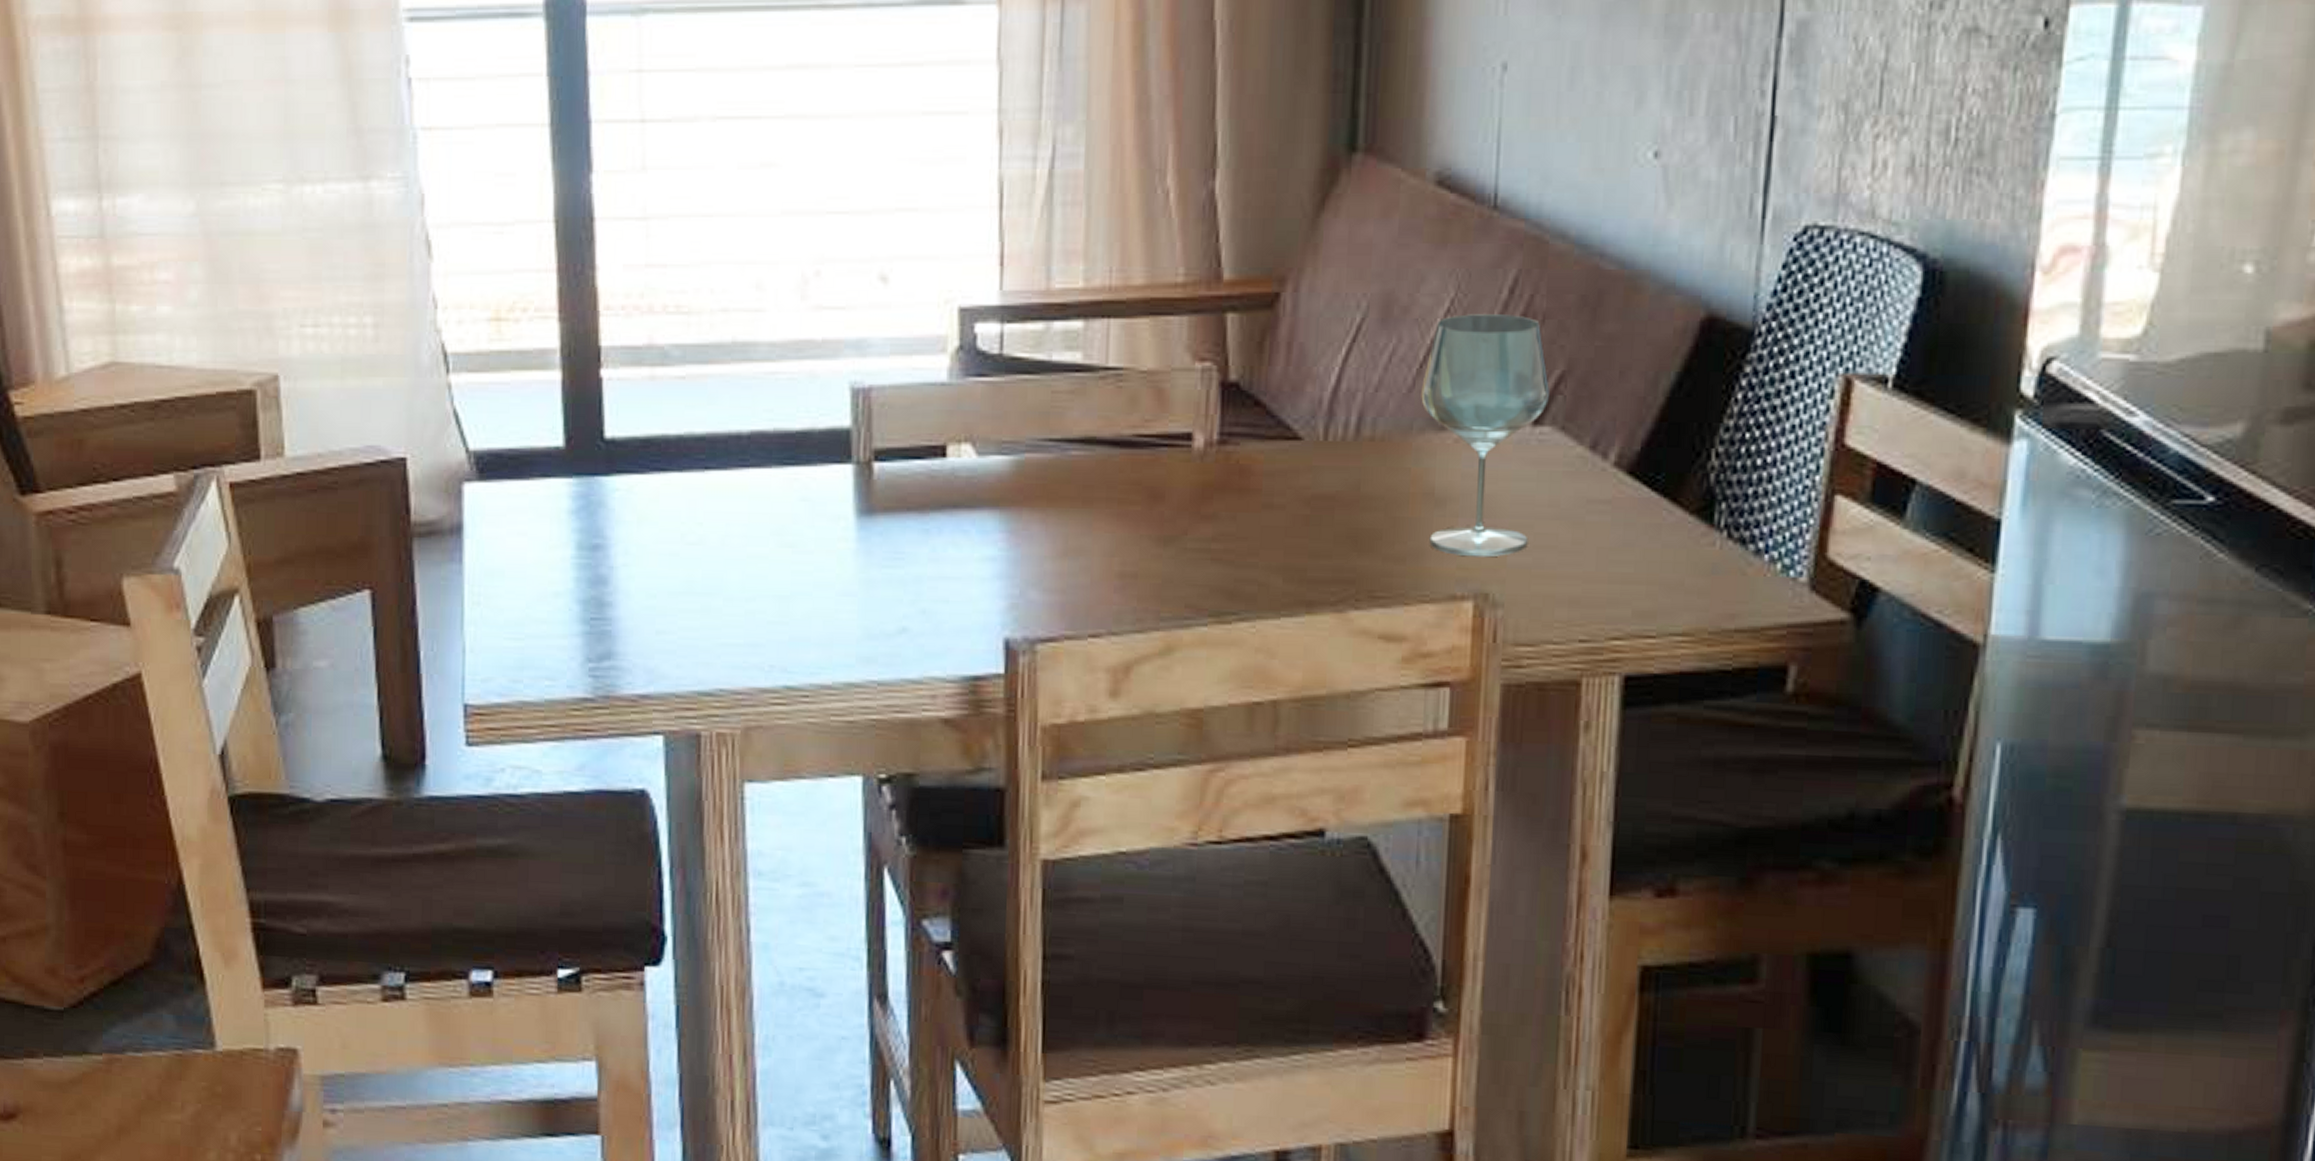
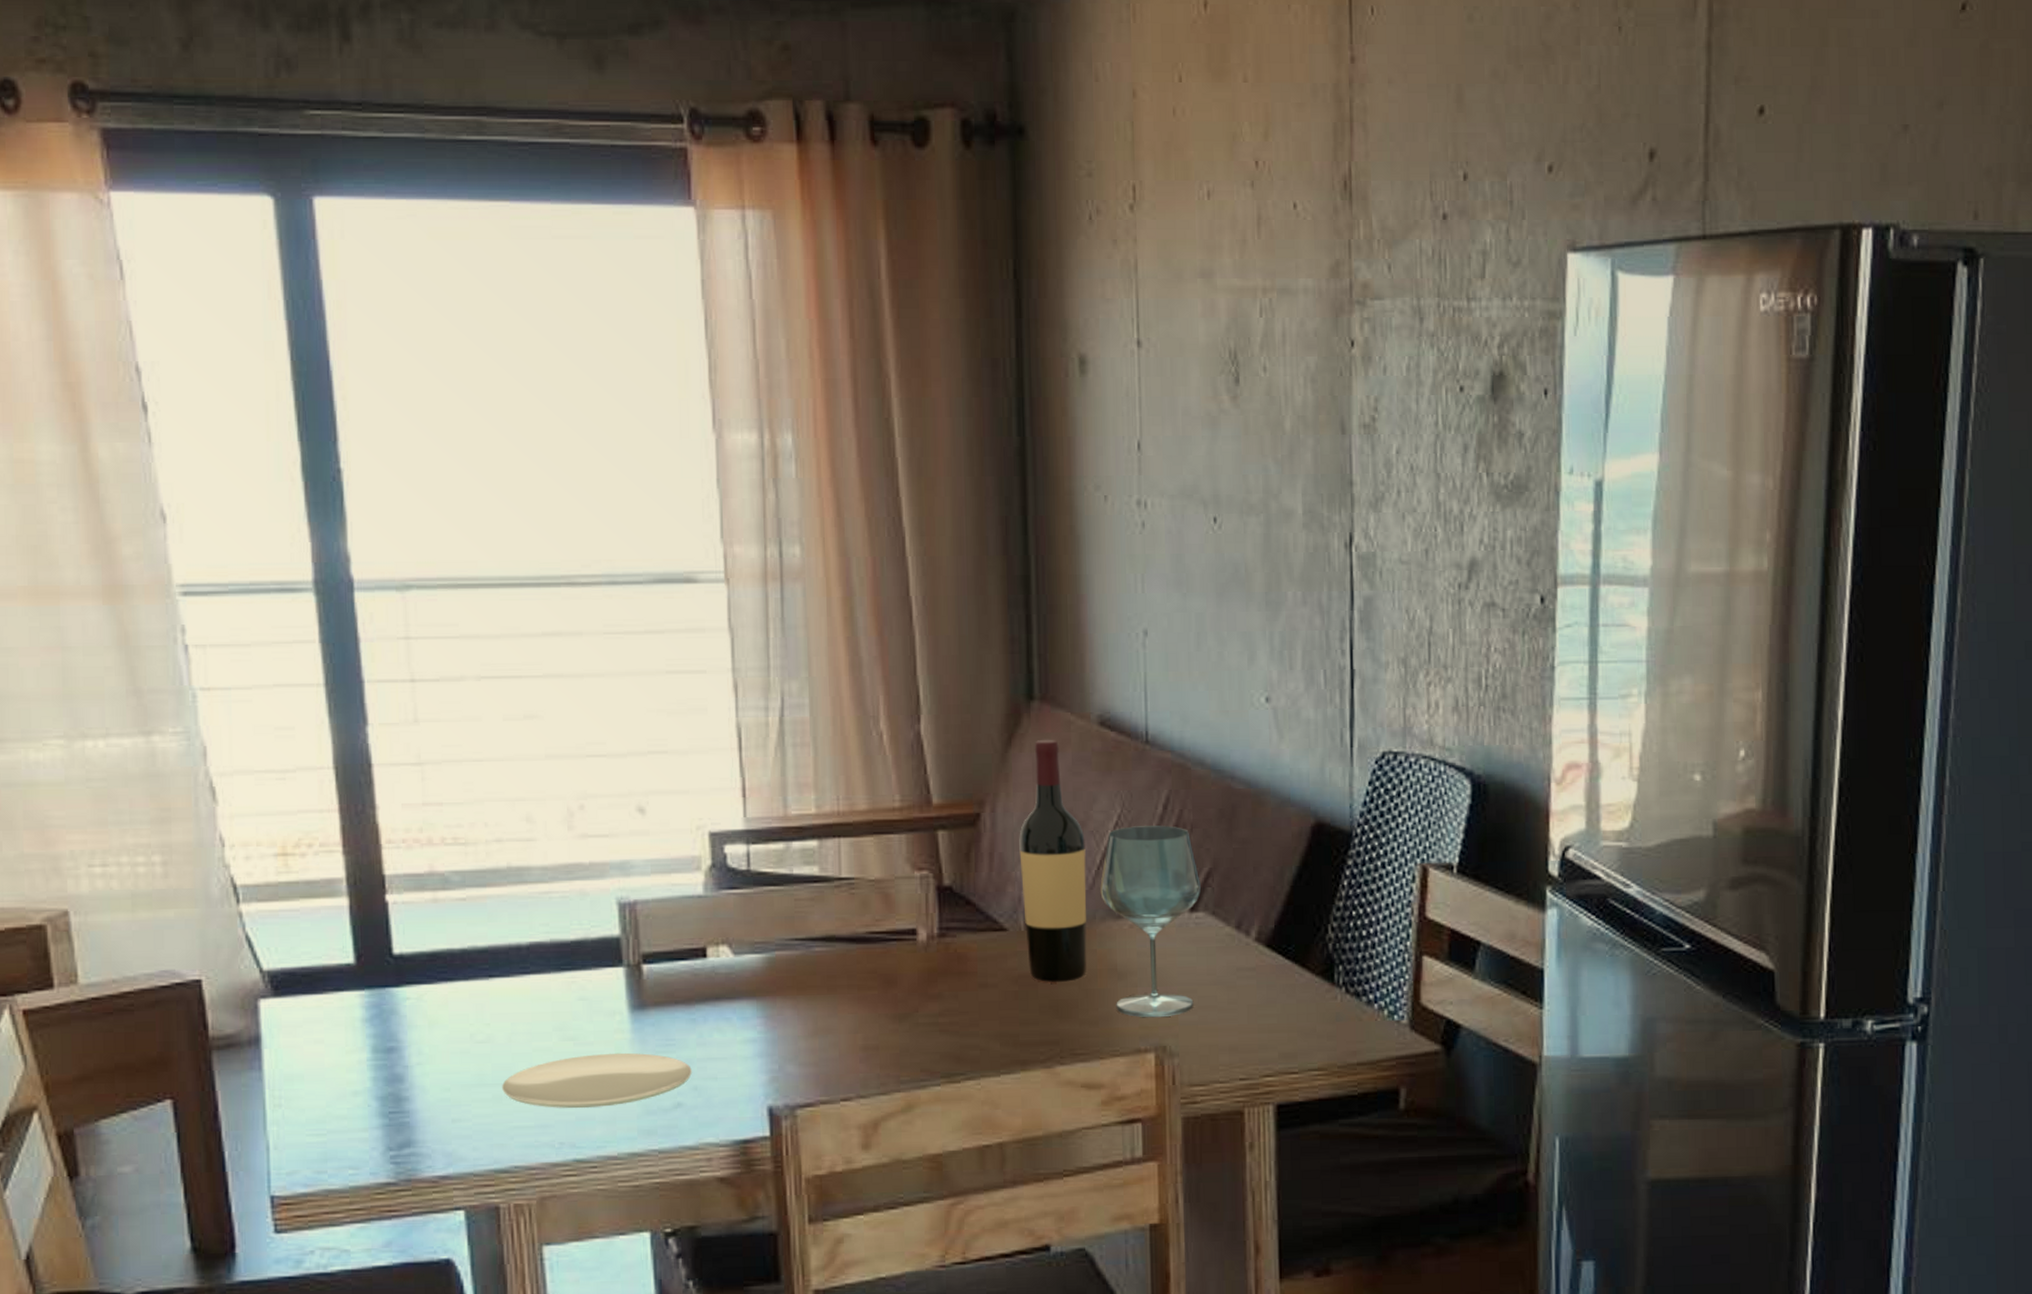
plate: none [711,564,921,628] -> present [502,1052,692,1109]
wine bottle: none [1324,201,1407,507] -> present [1019,739,1087,982]

